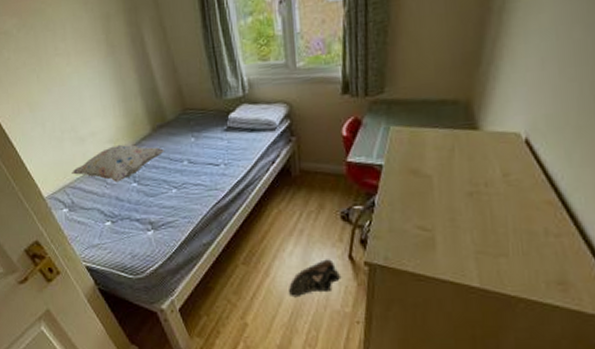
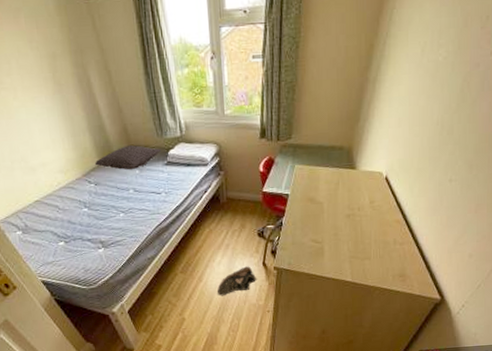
decorative pillow: present [71,144,164,182] -> none [23,174,112,208]
pillow: none [146,109,221,138] -> present [94,145,162,170]

